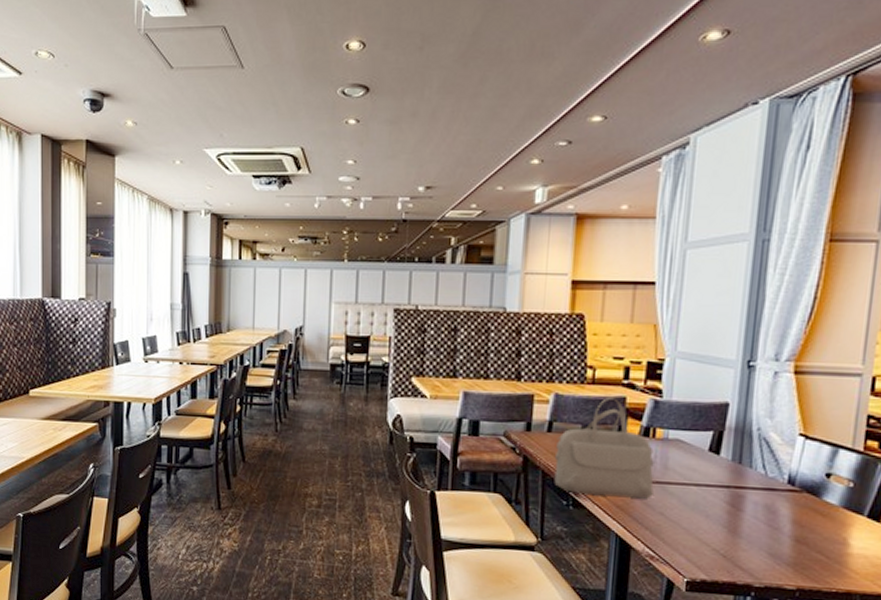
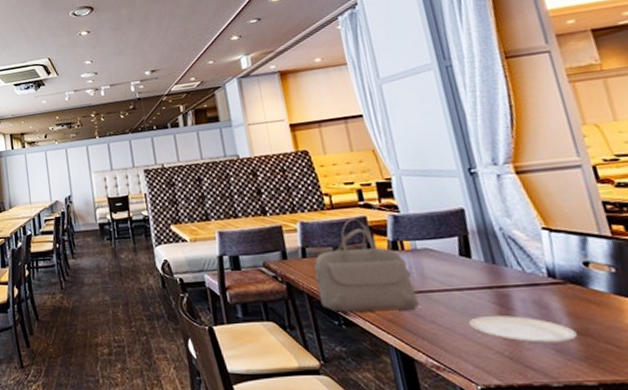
plate: none [695,513,794,548] -> present [468,315,577,343]

